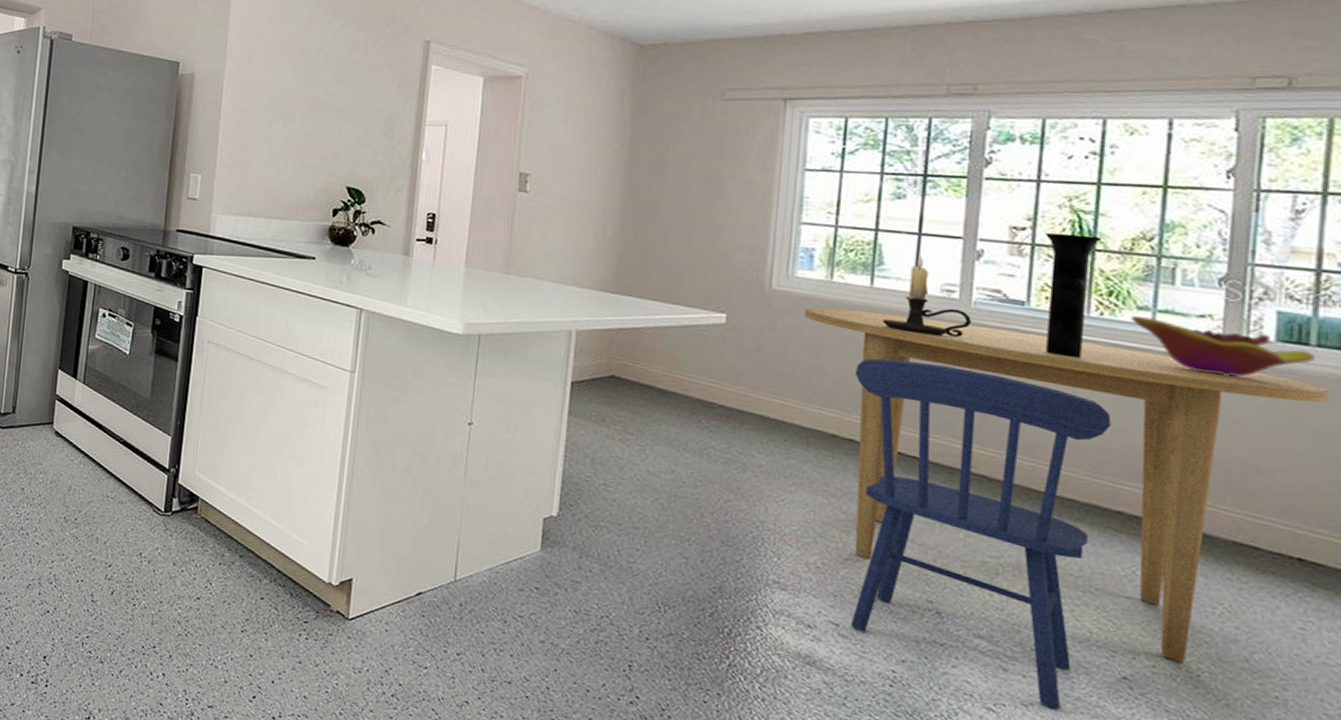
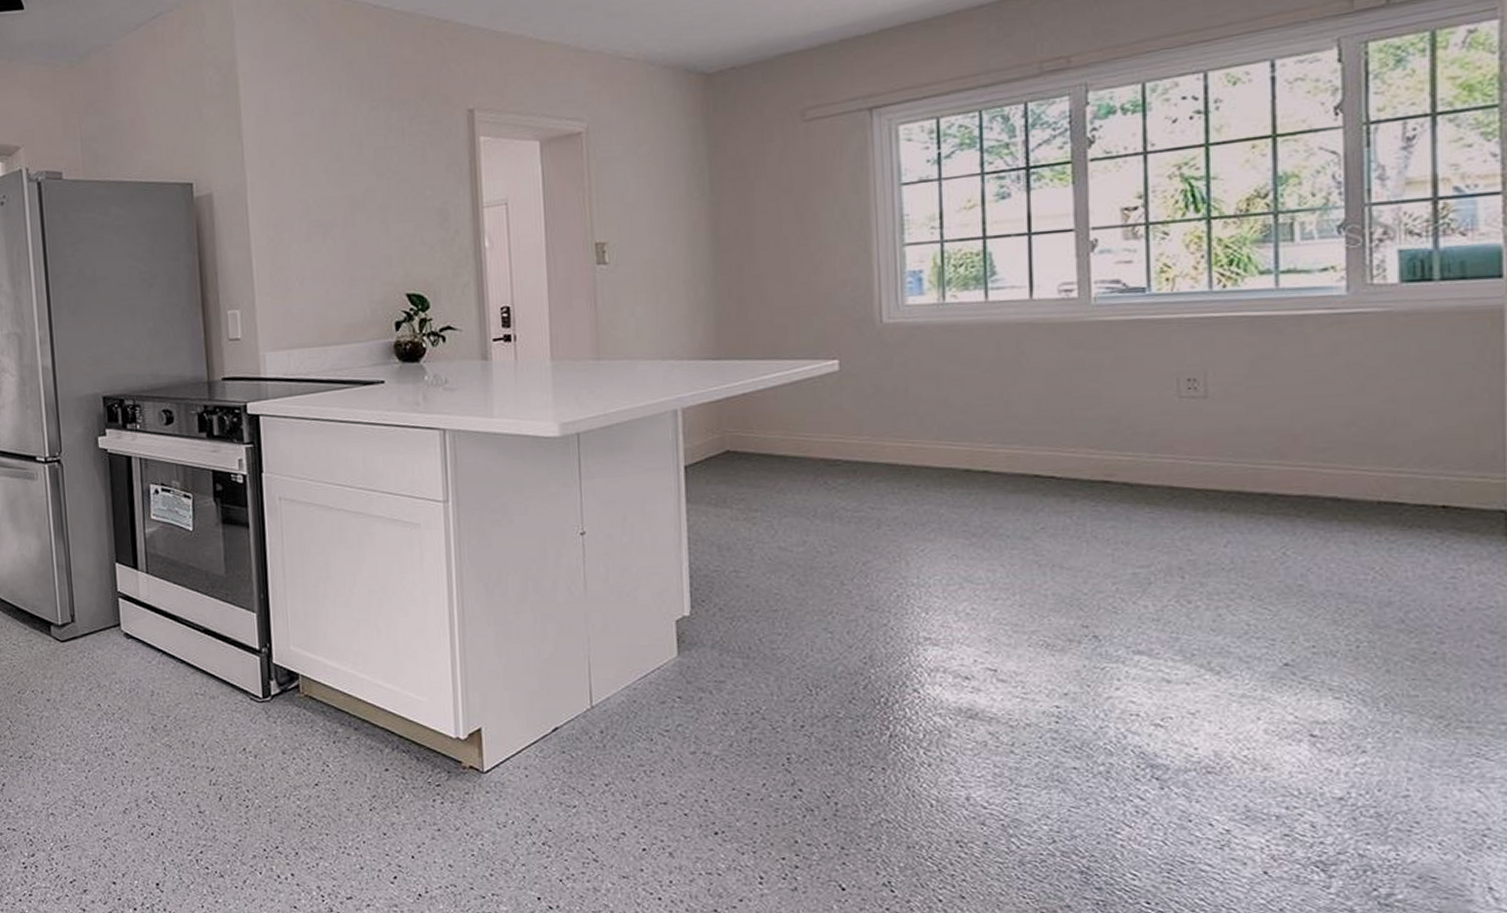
dining table: present [804,307,1328,664] -> none [920,318,1456,638]
chair: present [850,358,1111,710] -> none [981,372,1246,711]
candle holder: present [883,255,971,337] -> none [1003,257,1093,344]
vase: present [1044,233,1103,359] -> none [1157,203,1217,340]
decorative bowl: present [1130,315,1315,377] -> none [1253,276,1439,330]

